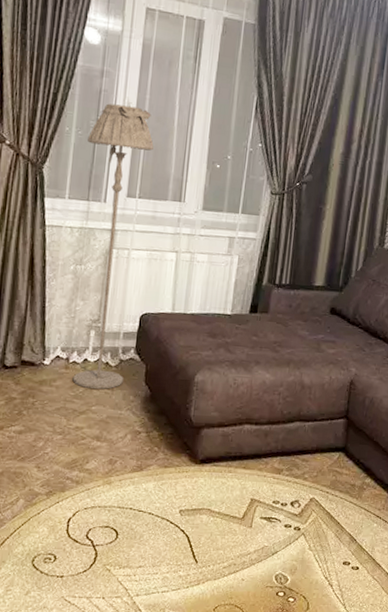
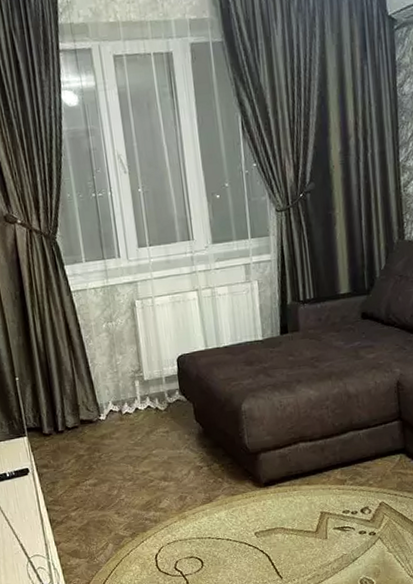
floor lamp: present [72,103,154,389] -> none [89,157,175,435]

